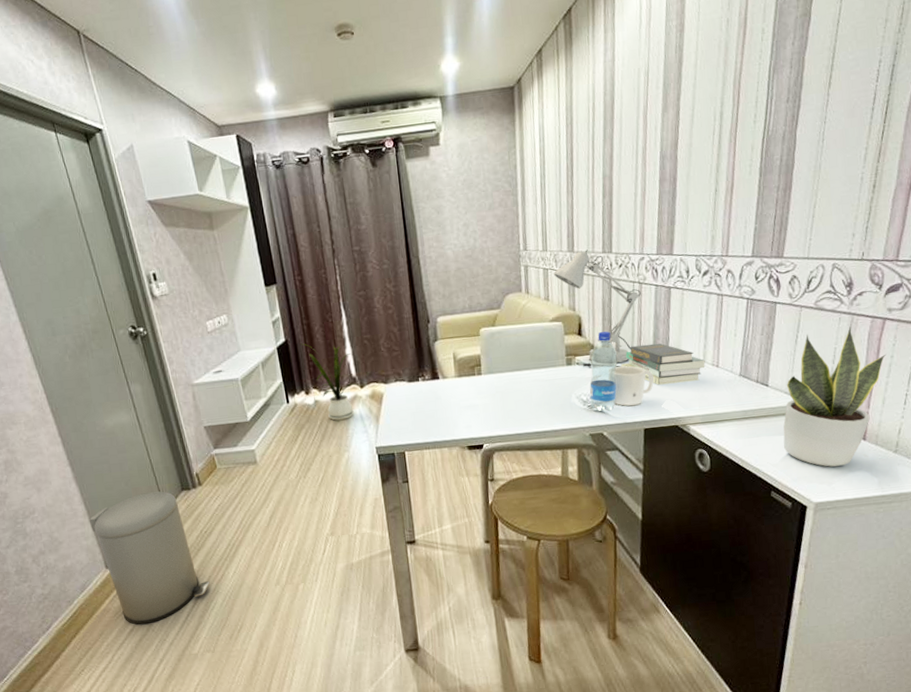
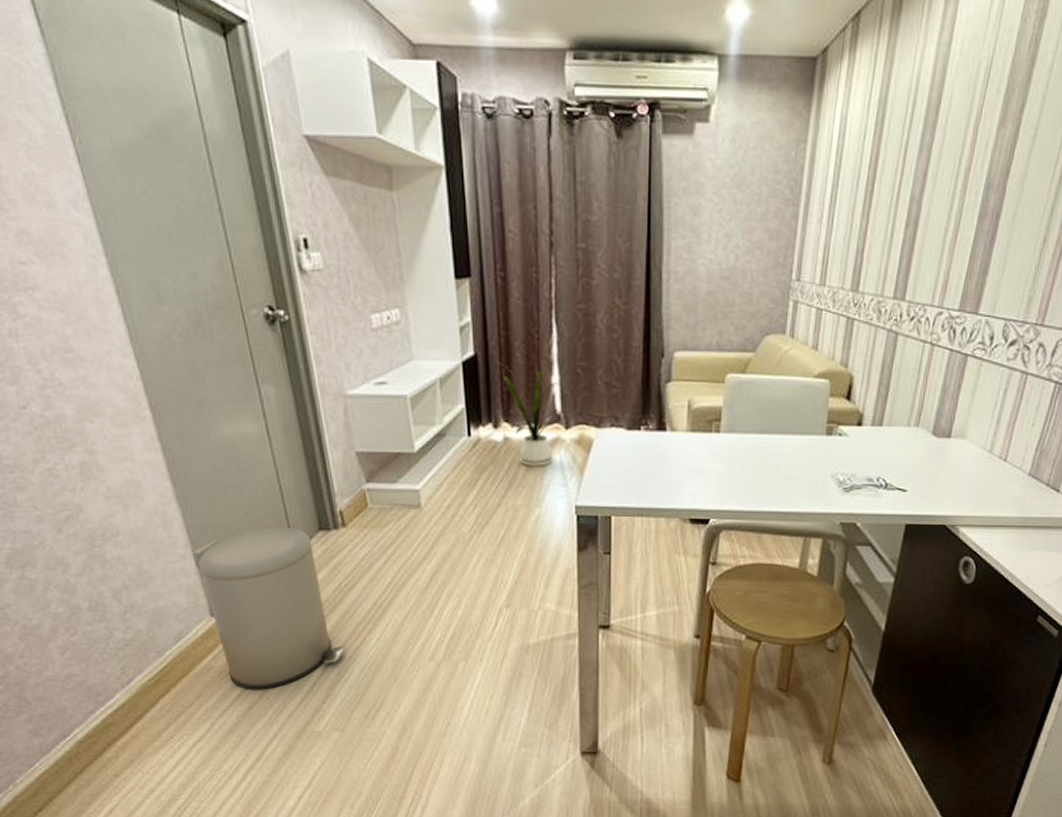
desk lamp: present [553,249,641,368] -> none [828,292,931,447]
bottle: present [589,331,618,412] -> none [847,398,889,498]
mug: present [614,366,654,406] -> none [876,445,928,495]
books: present [621,343,705,385] -> none [891,421,992,474]

